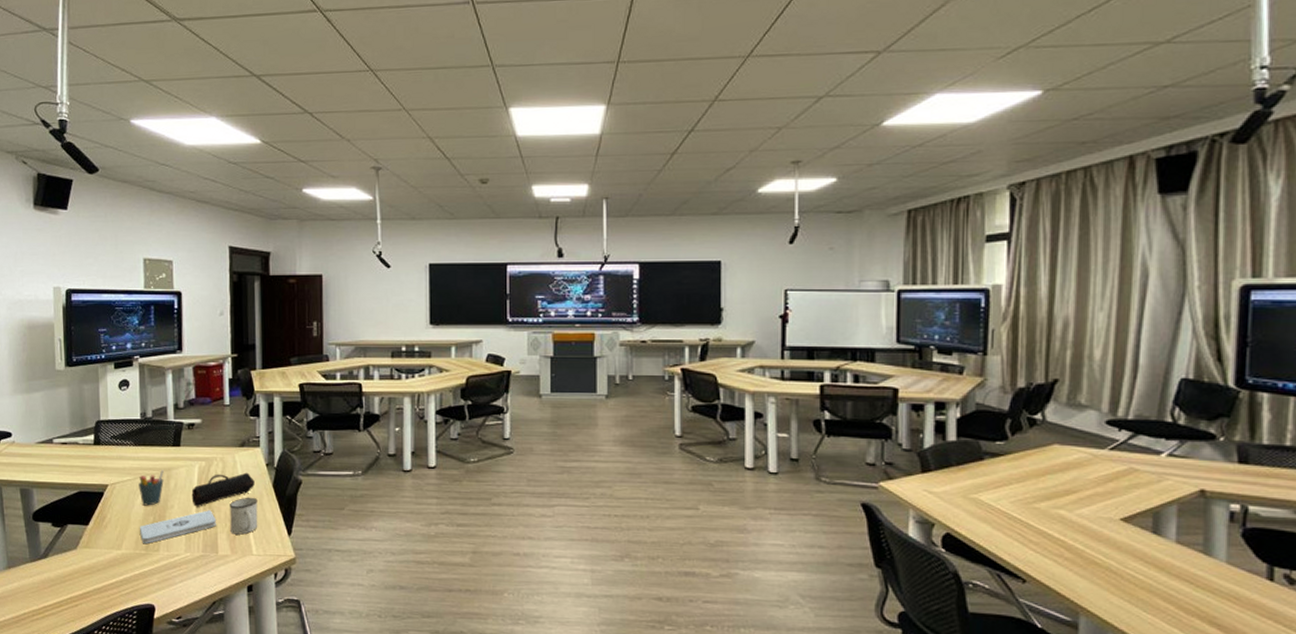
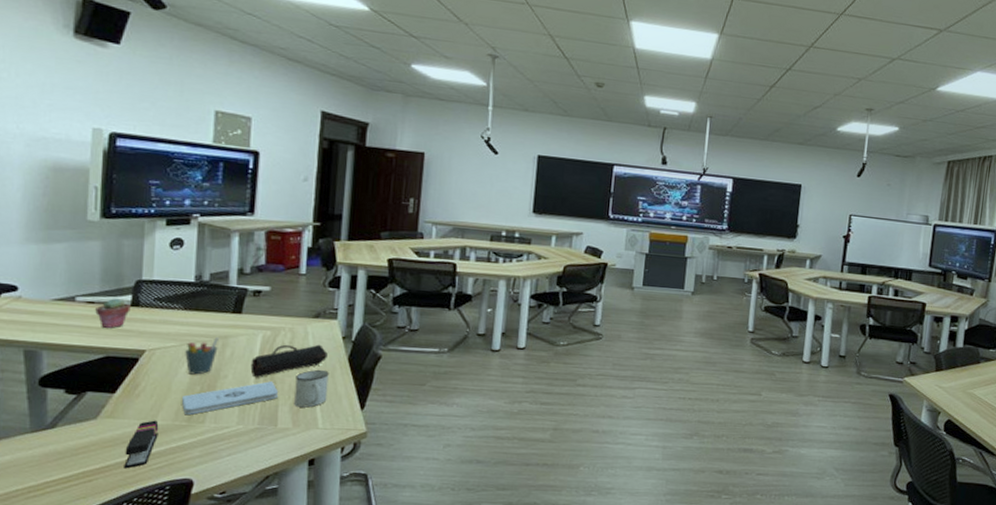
potted succulent: none [68,438,94,466] -> present [95,298,131,328]
stapler: none [100,549,124,595] -> present [124,420,159,469]

